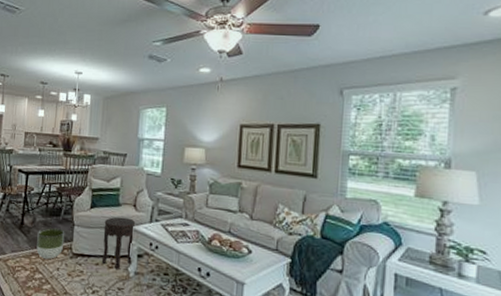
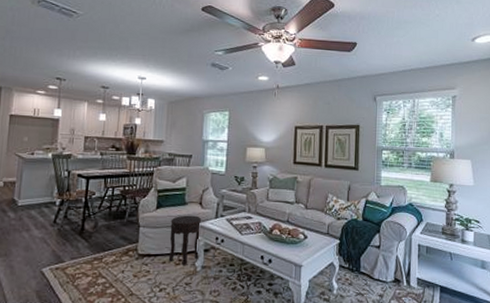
planter: present [36,227,65,259] -> none [99,230,130,262]

